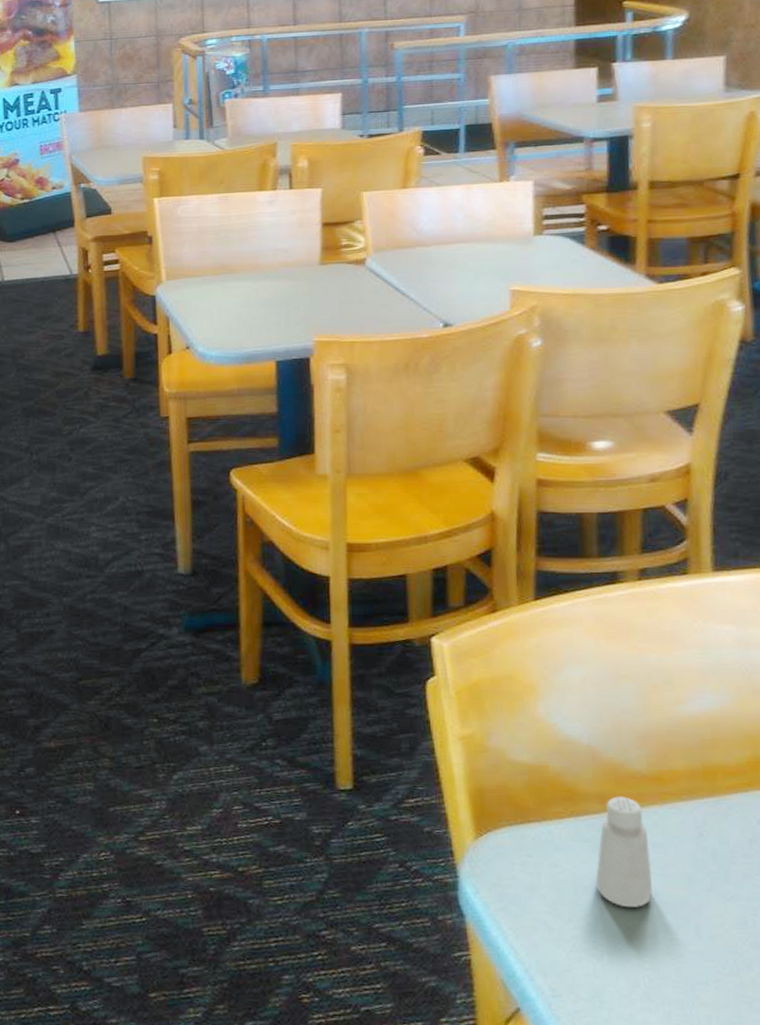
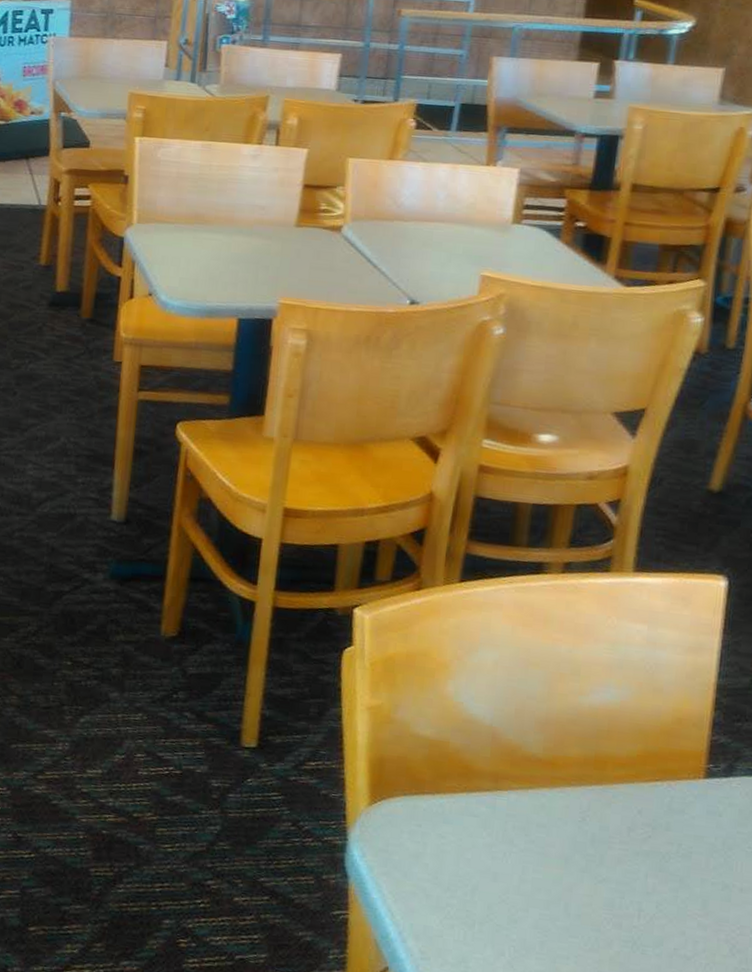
saltshaker: present [595,796,653,908] -> none [477,776,534,882]

